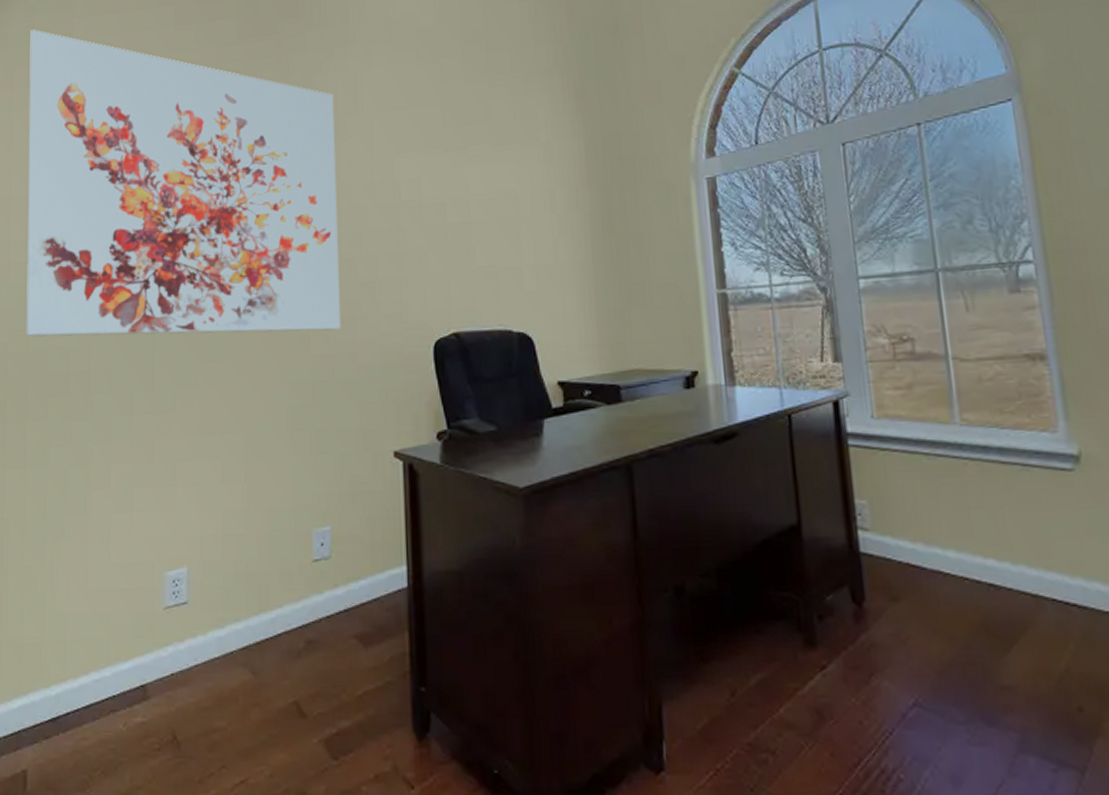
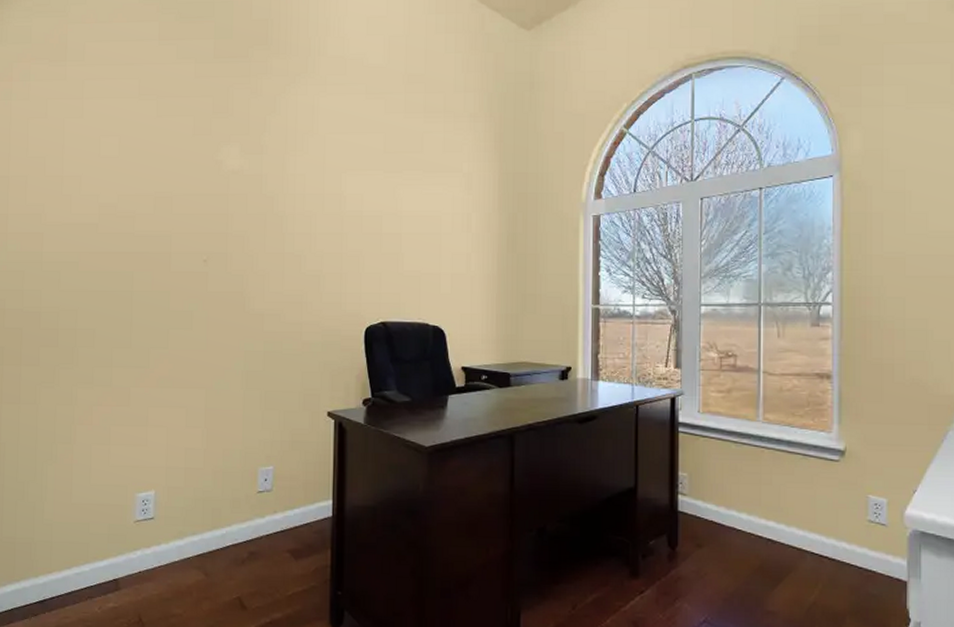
wall art: present [26,29,340,337] -> none [21,30,294,312]

